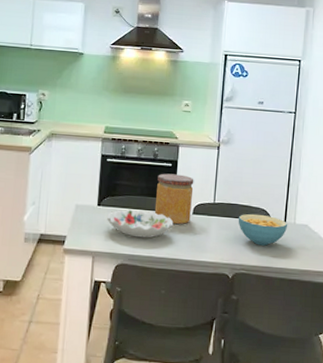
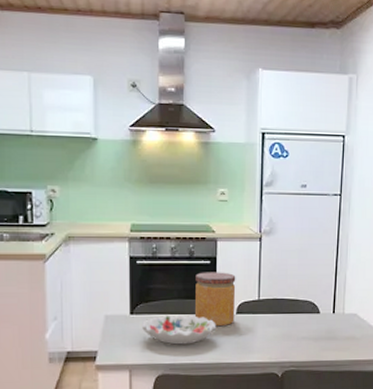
cereal bowl: present [238,213,288,246] -> none [285,307,337,340]

